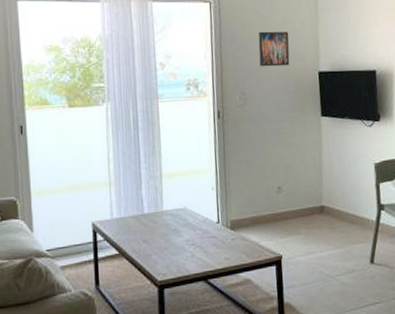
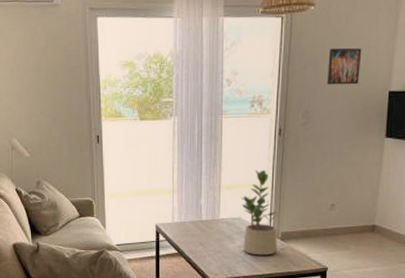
potted plant: none [184,154,228,249] -> present [240,169,278,256]

